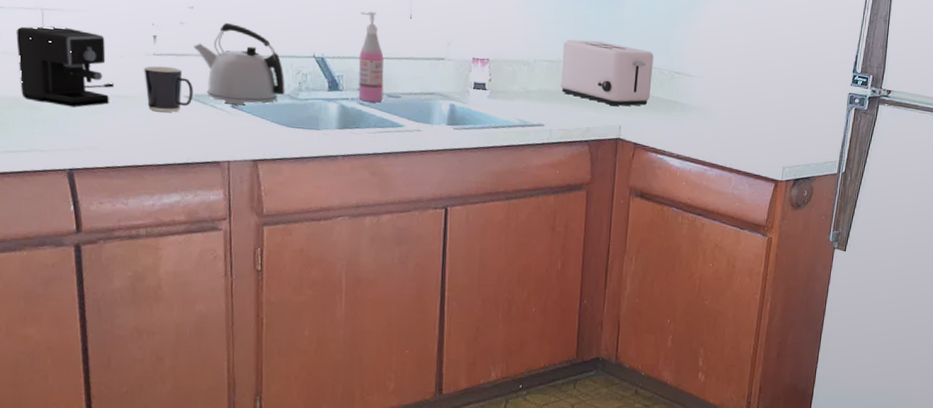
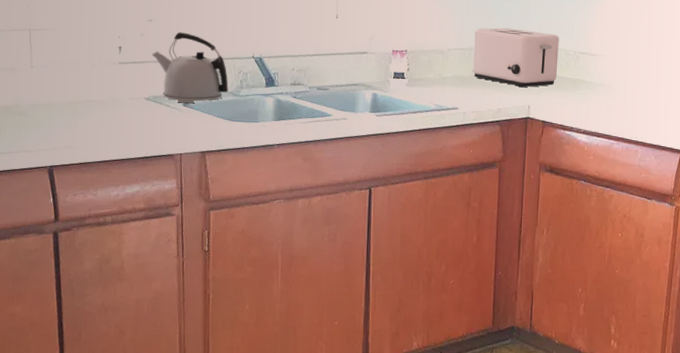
coffee maker: present [16,26,114,108] -> none [9,44,86,113]
mug: present [144,66,194,113] -> none [111,73,152,113]
soap dispenser: present [358,11,384,103] -> none [291,14,314,95]

